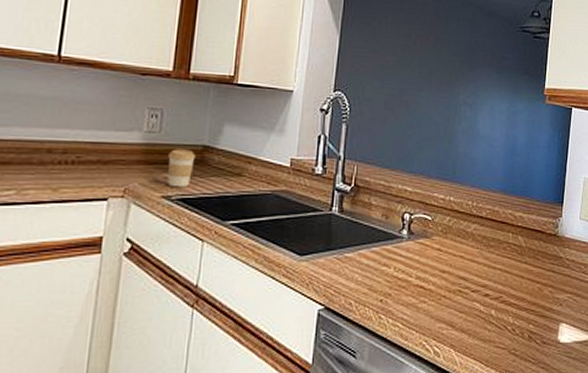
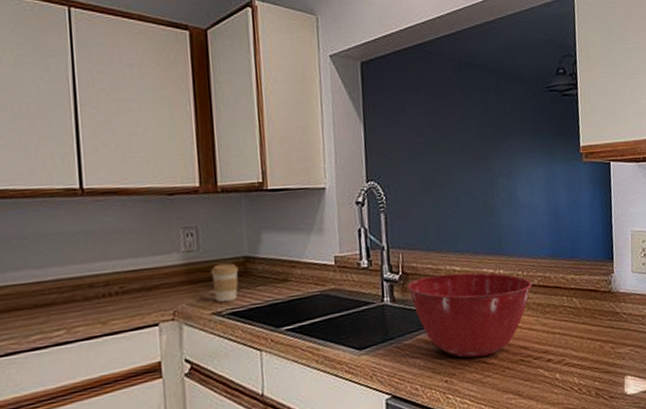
mixing bowl: none [357,192,481,281] -> present [407,272,533,358]

